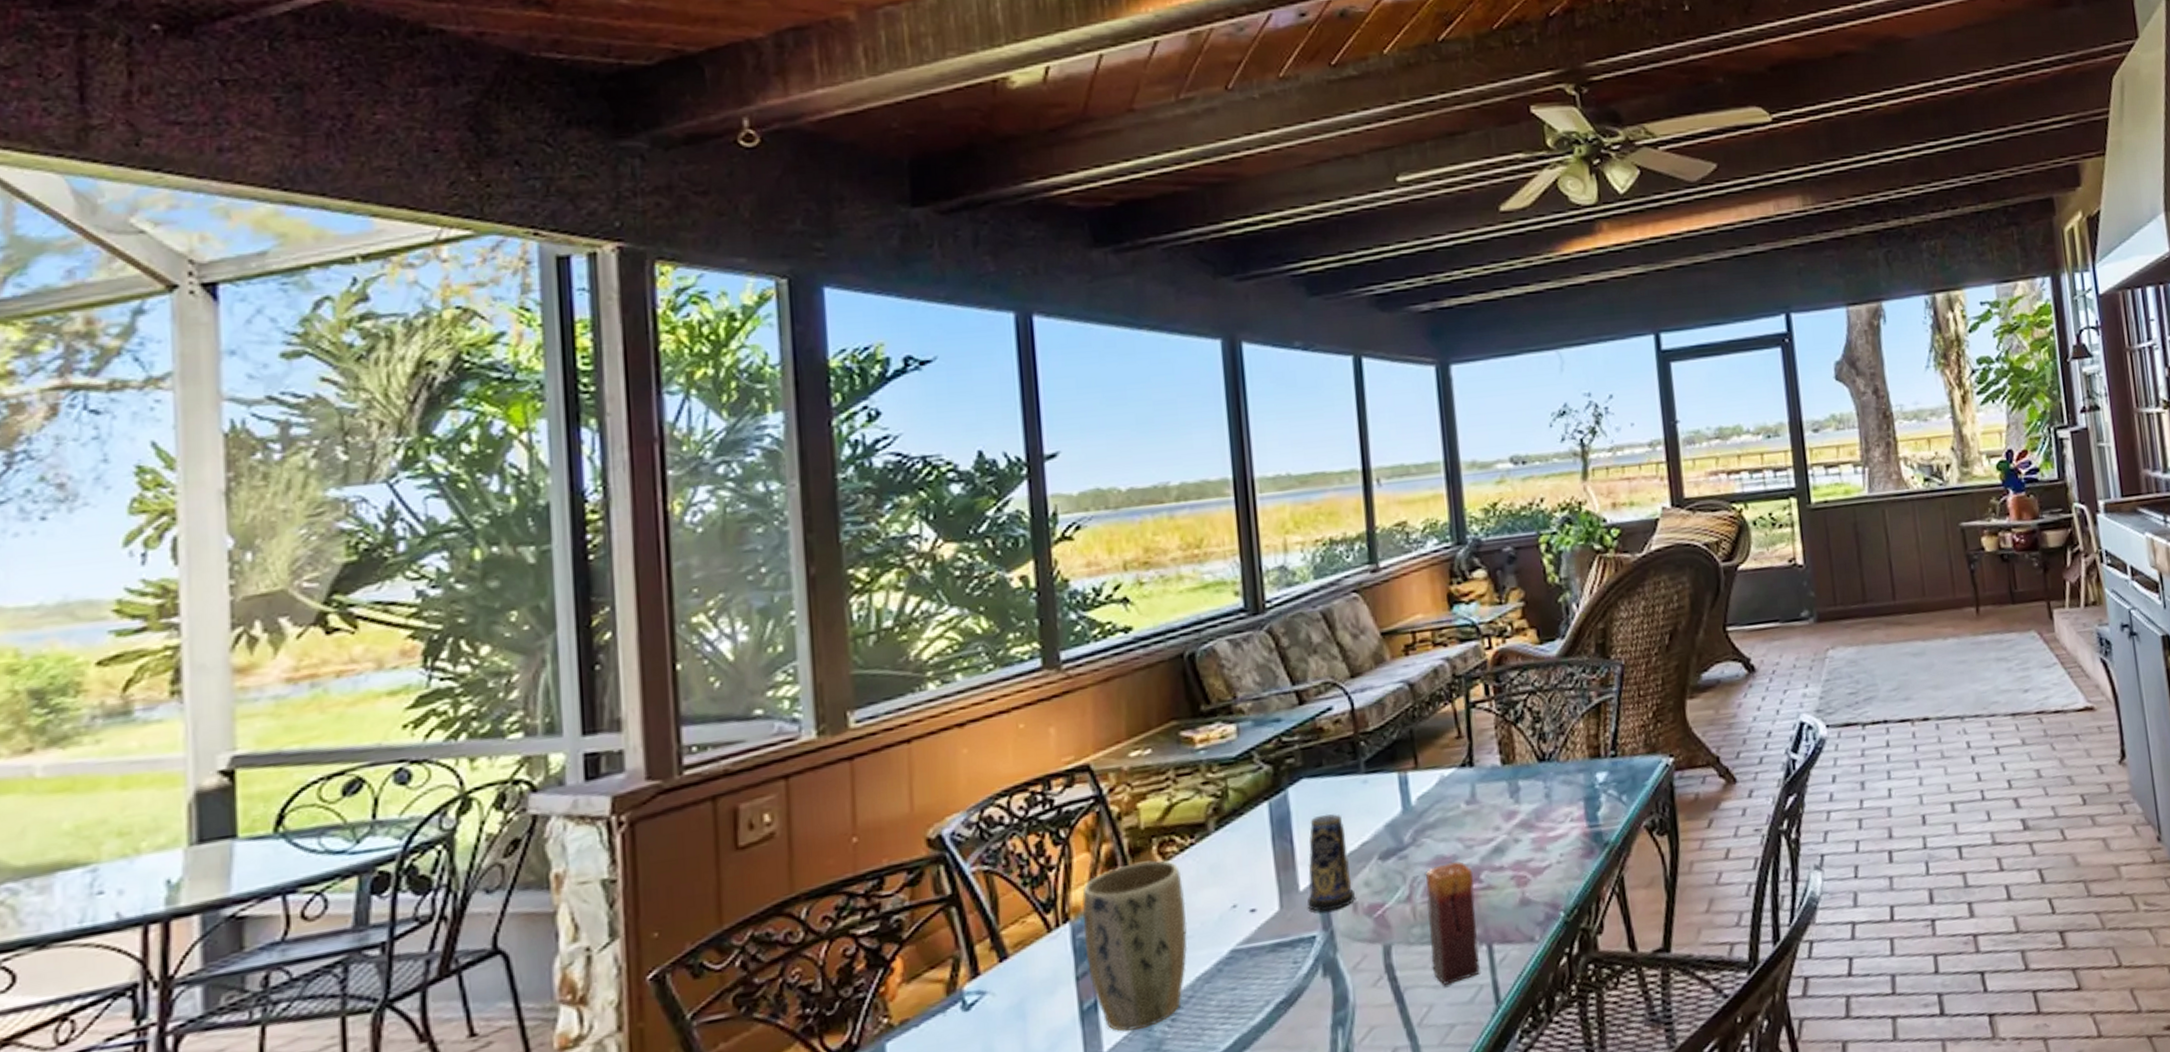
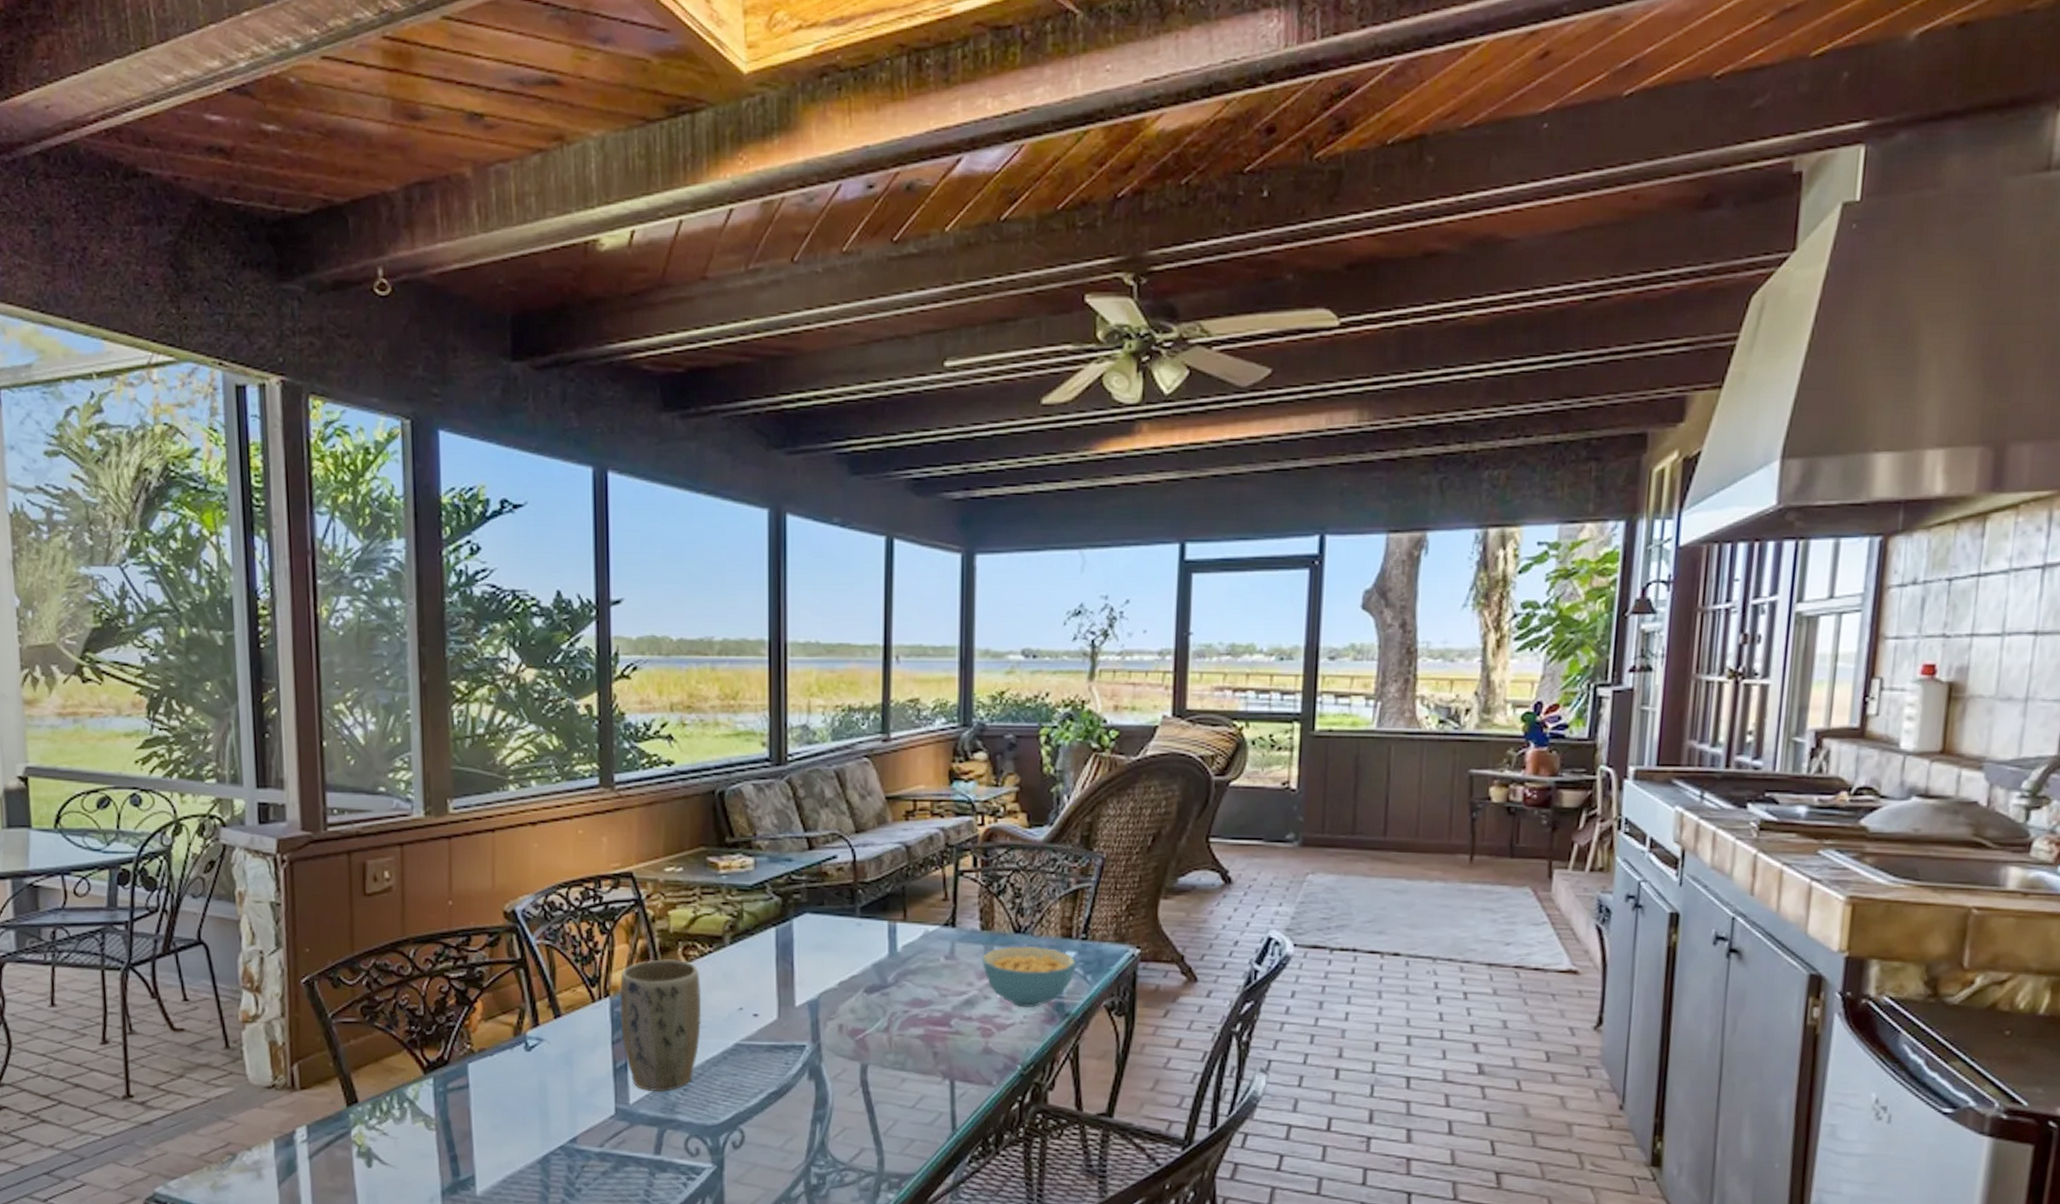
candle: present [1307,814,1355,912] -> none [801,946,841,1028]
candle: present [1425,861,1480,985] -> none [901,1005,945,1106]
cereal bowl: none [1506,772,1609,845] -> present [982,945,1076,1009]

